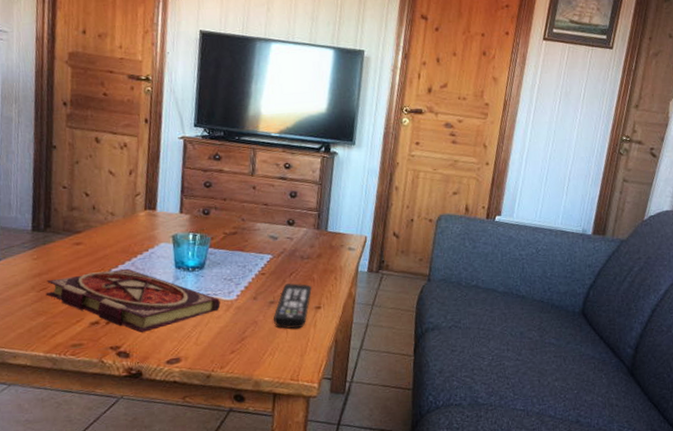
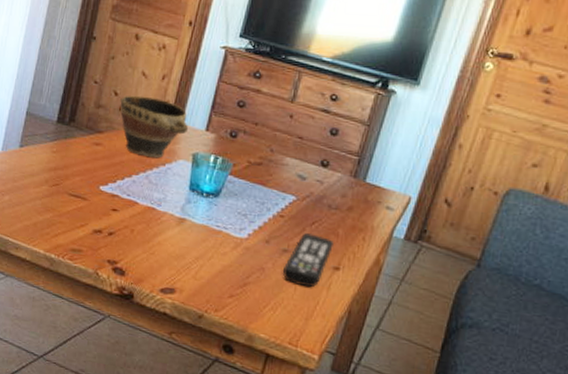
book: present [45,268,221,332] -> none [57,176,229,253]
bowl: none [92,192,164,247] -> present [120,95,189,159]

